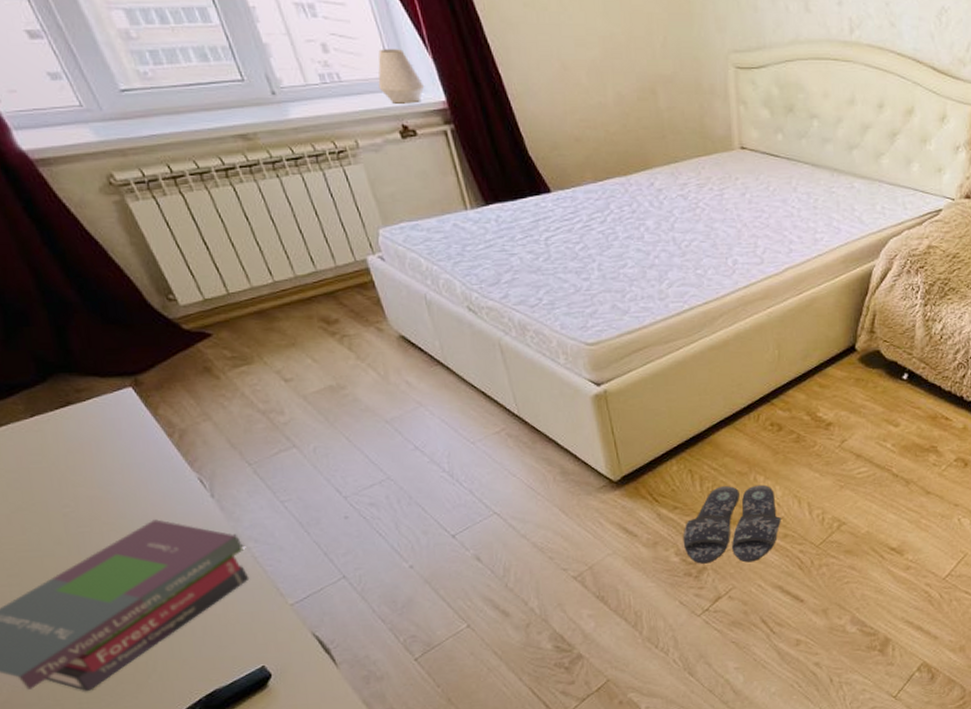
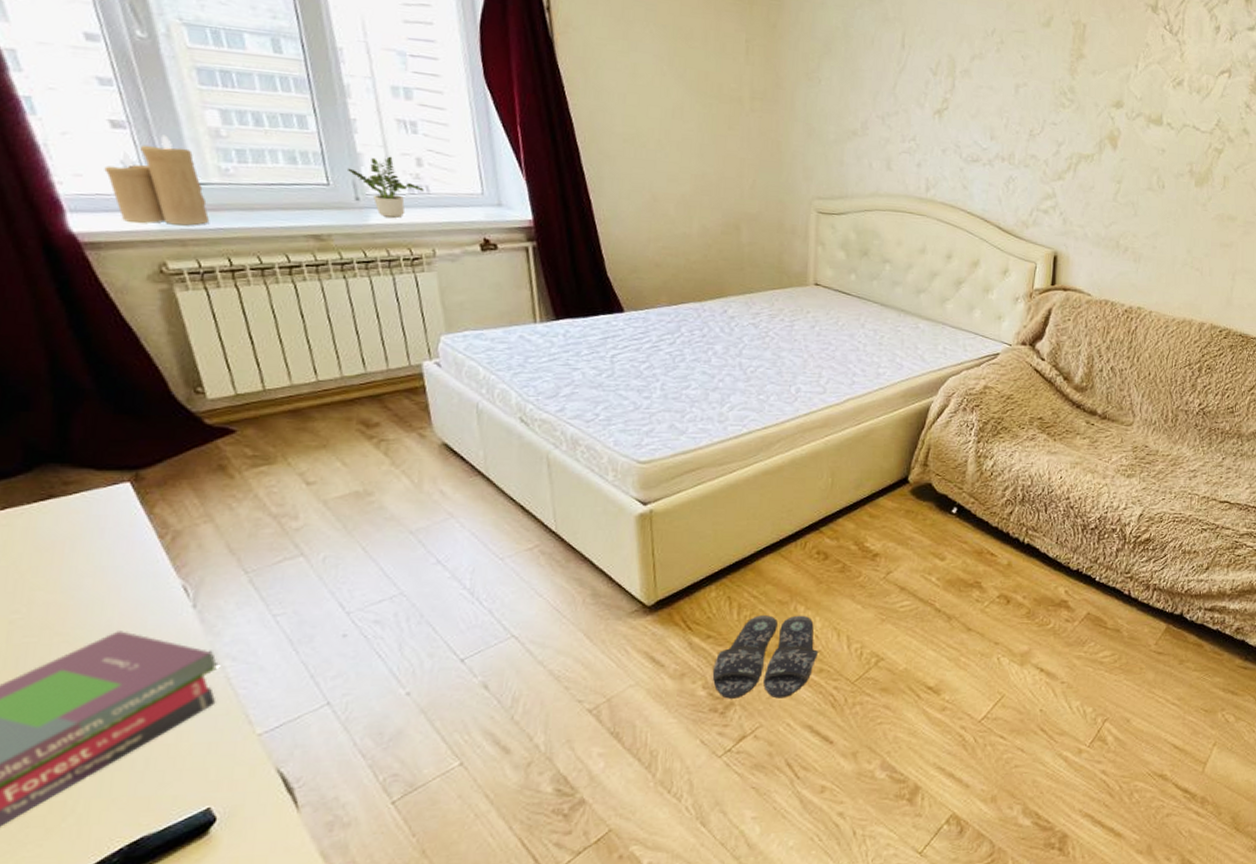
candle: none [34,41,142,135] -> present [104,134,210,226]
potted plant: none [257,44,335,110] -> present [346,156,424,218]
vase: present [378,49,425,104] -> none [466,168,514,220]

